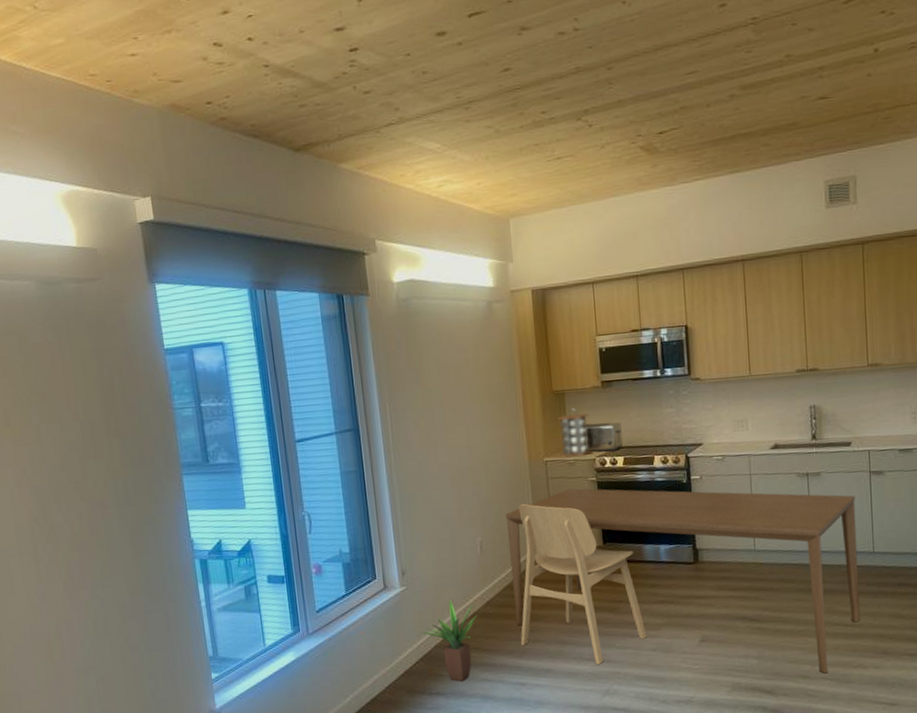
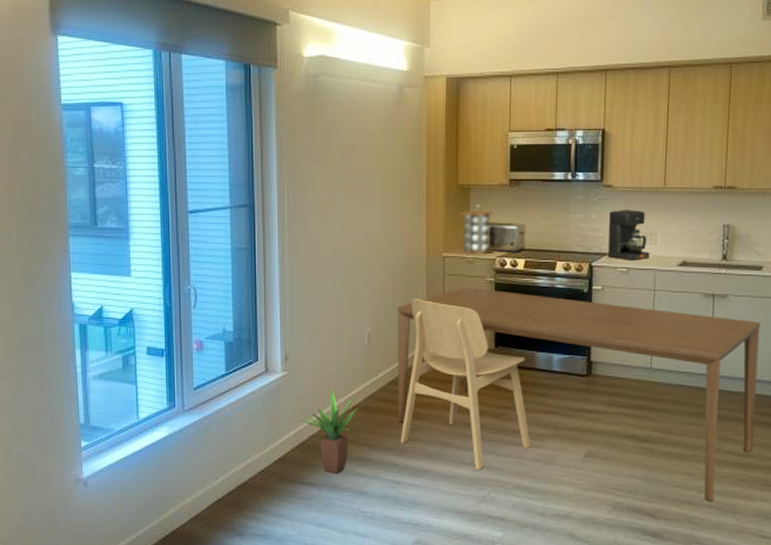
coffee maker: none [700,399,743,449] -> present [607,209,650,261]

